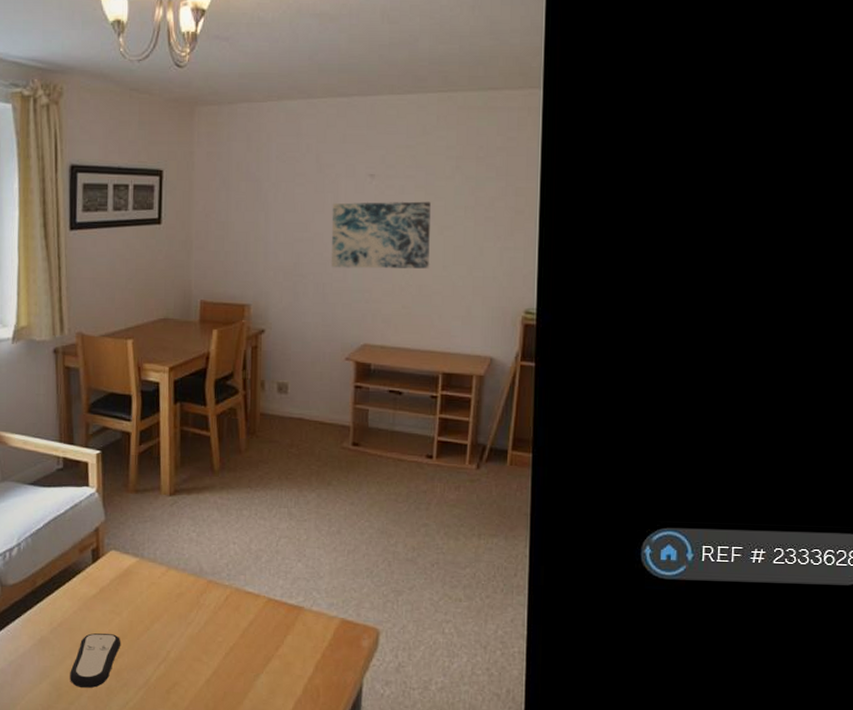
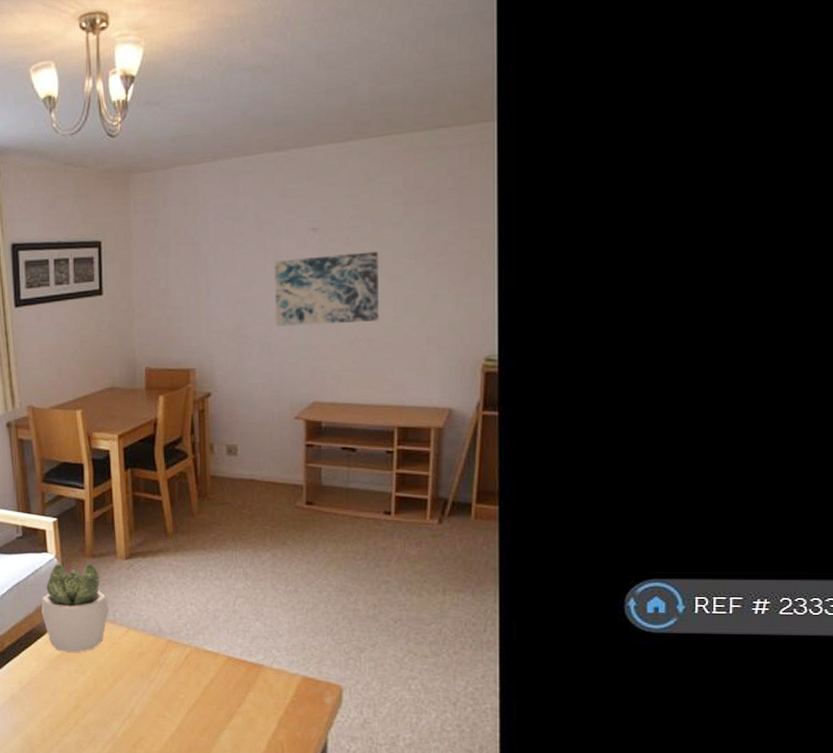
remote control: present [70,633,121,688] -> none [40,691,87,742]
succulent plant: none [78,498,149,593] -> present [41,563,109,653]

